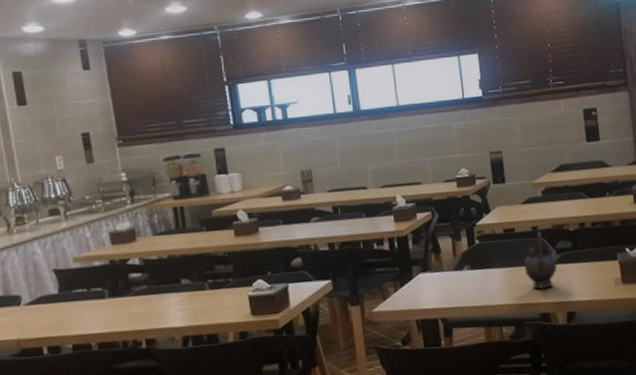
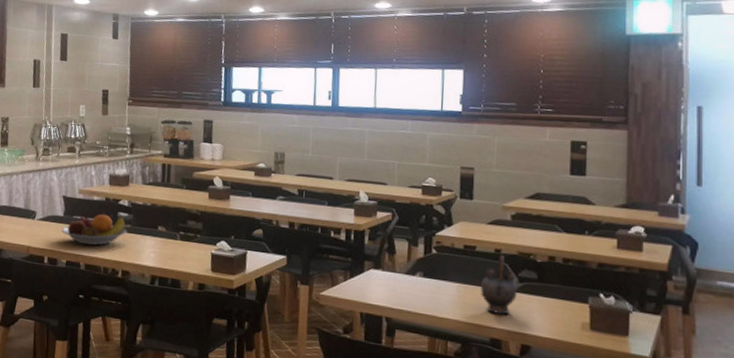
fruit bowl: none [59,277,144,322] -> present [61,214,127,246]

